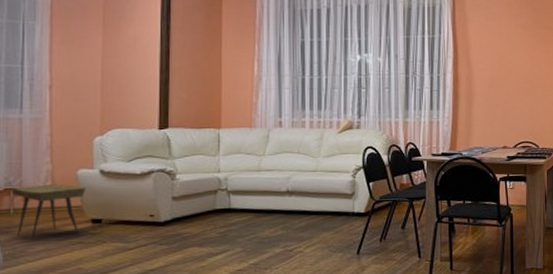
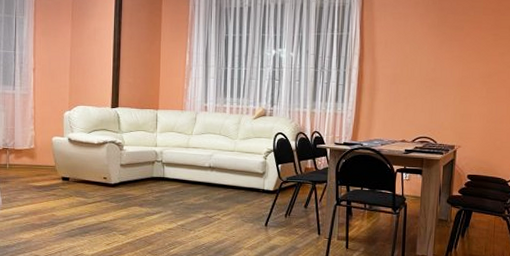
side table: present [11,183,86,238] -> none [7,147,58,188]

